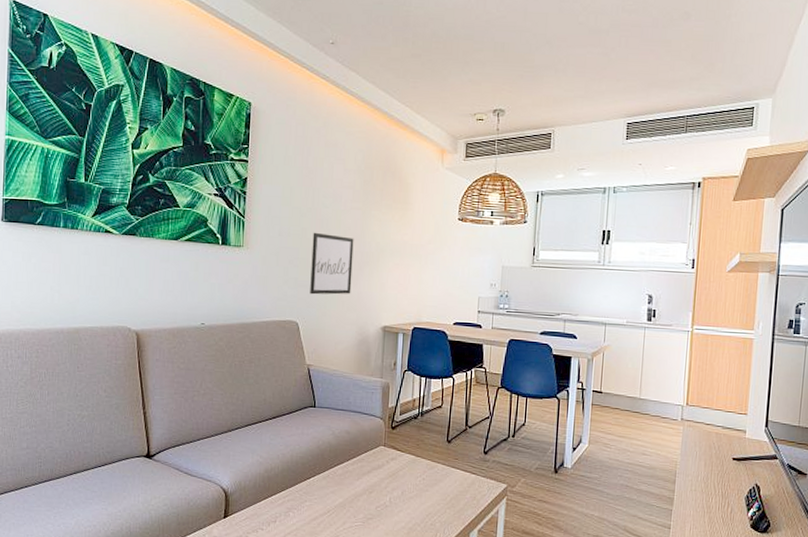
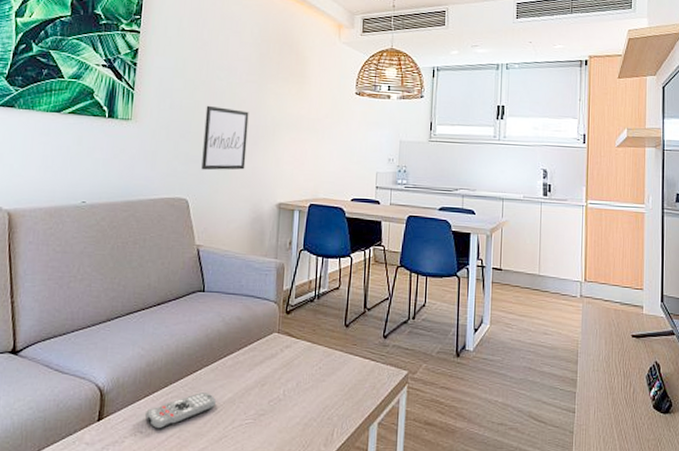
remote control: none [265,497,328,528] -> present [145,392,216,429]

